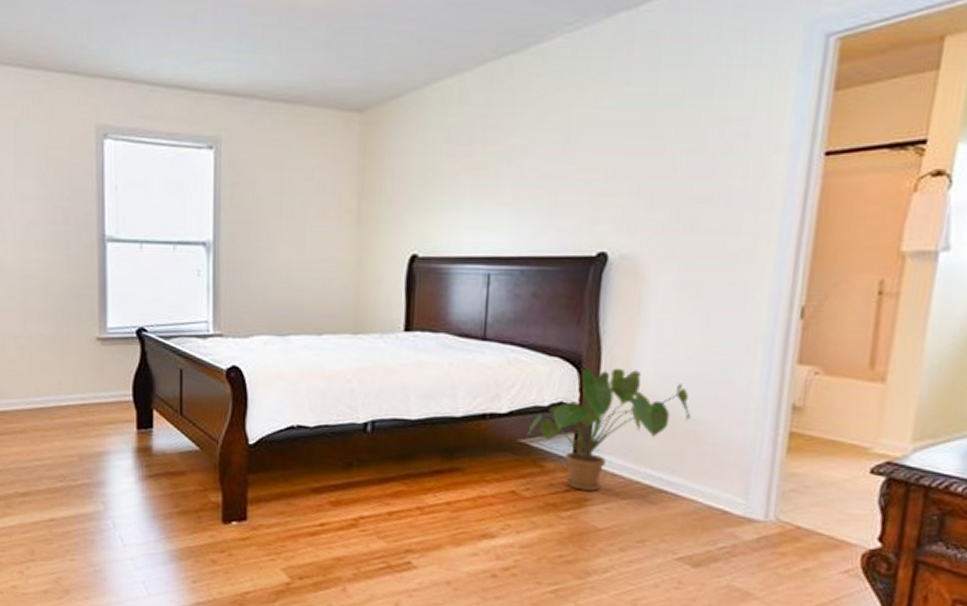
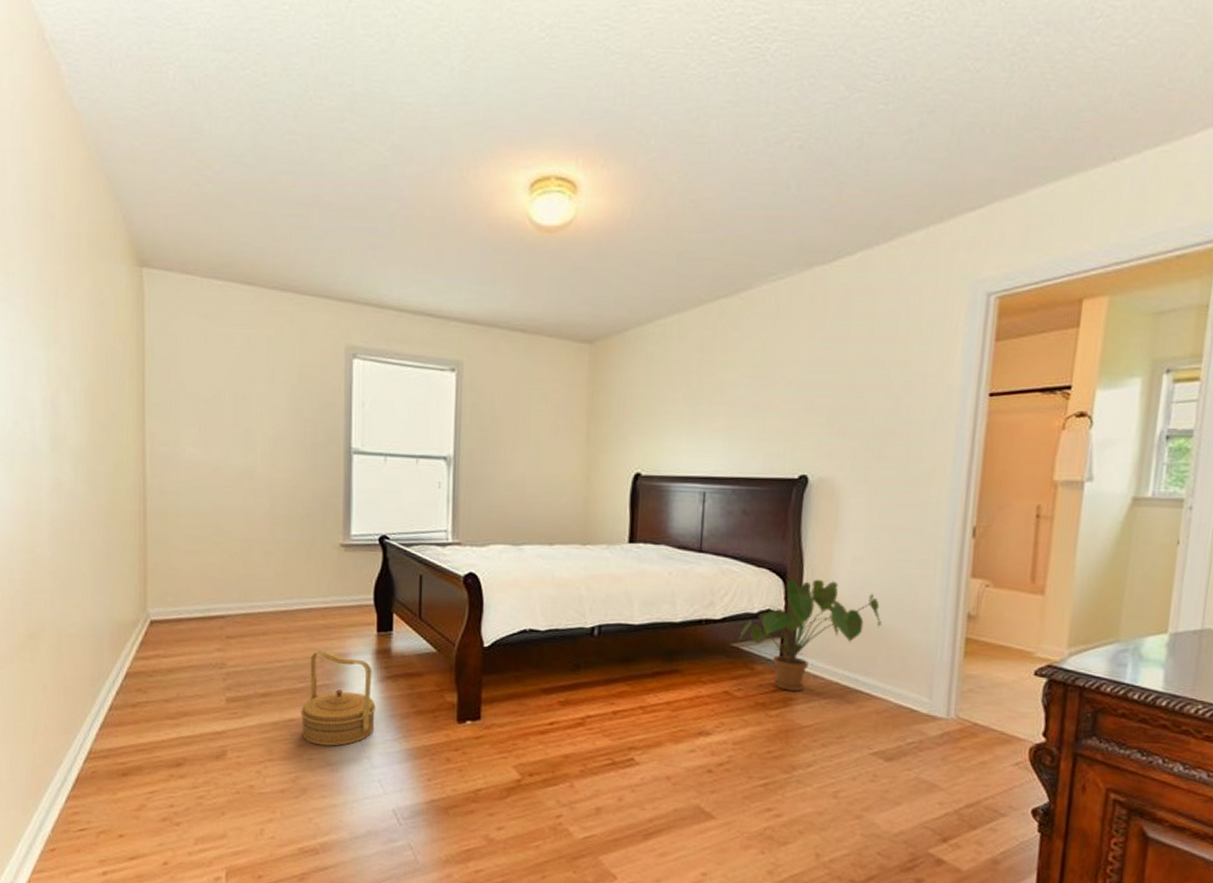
basket: none [61,449,139,547] -> present [300,650,377,747]

